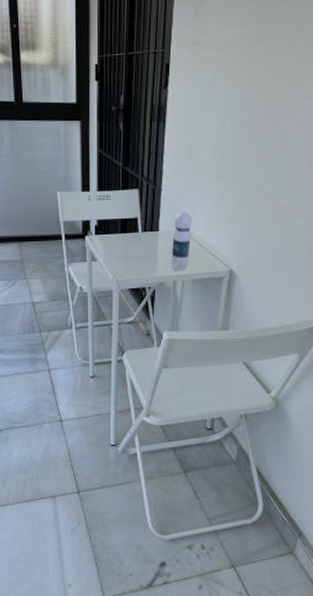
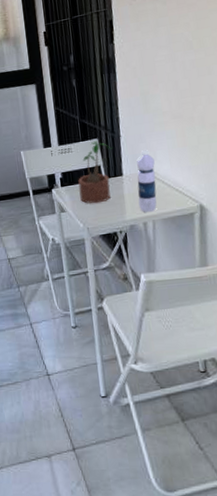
potted plant: none [112,191,152,256] -> present [78,140,113,204]

